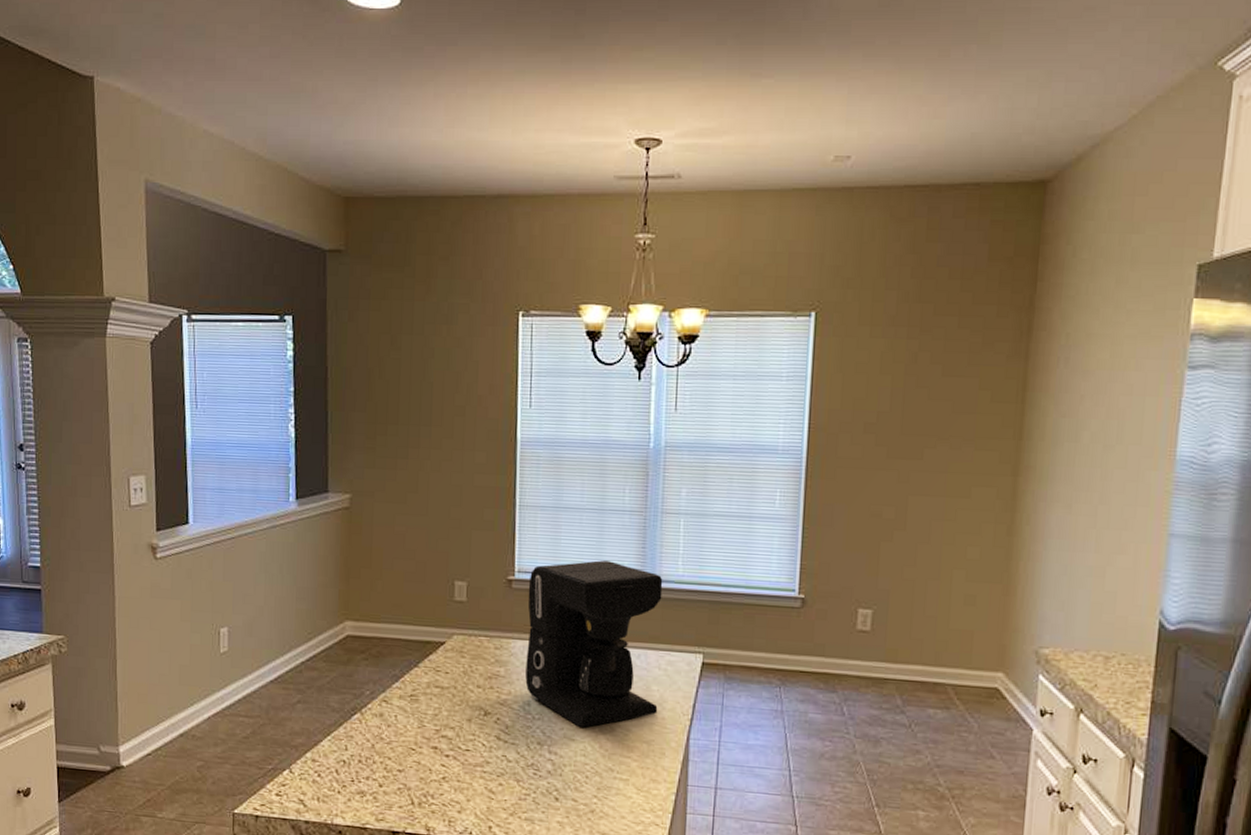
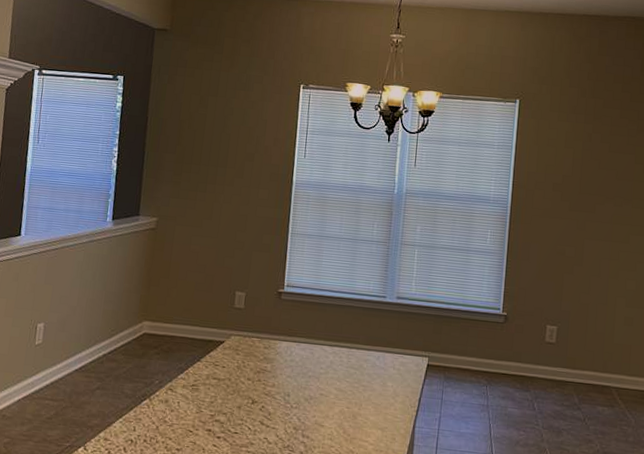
coffee maker: present [525,560,663,727] -> none [287,279,400,415]

